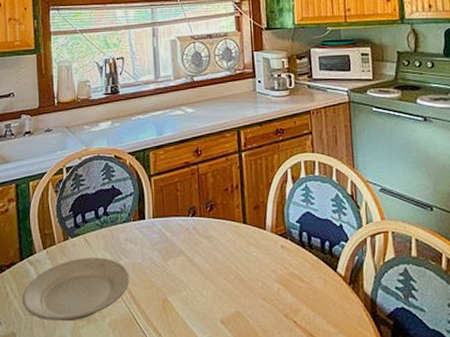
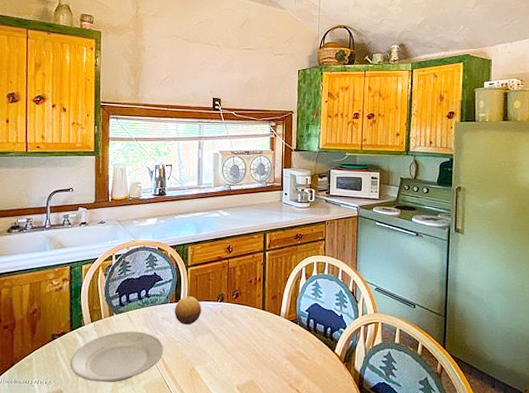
fruit: none [139,212,171,246] -> present [175,296,202,325]

